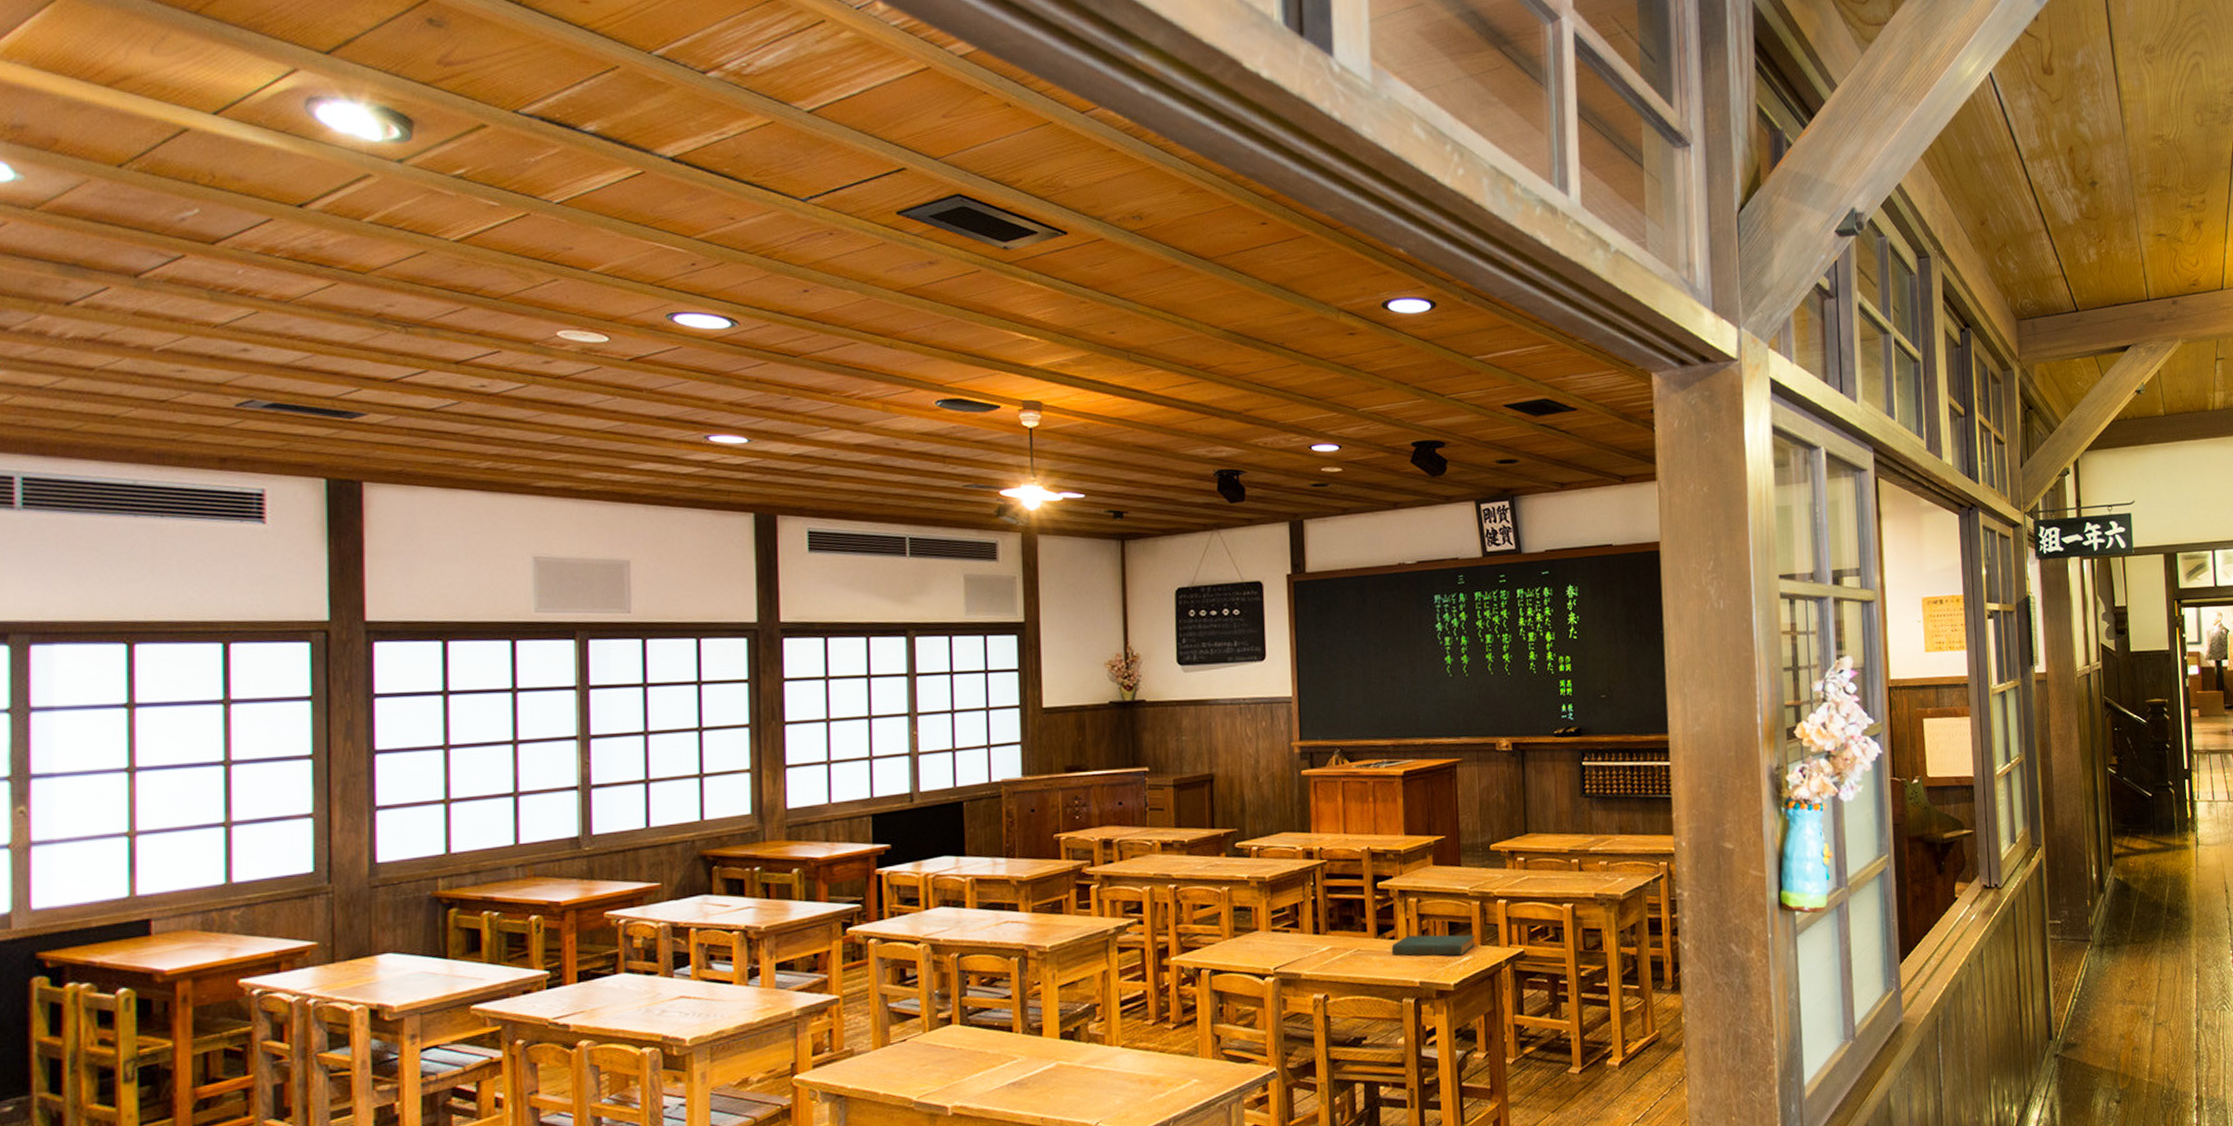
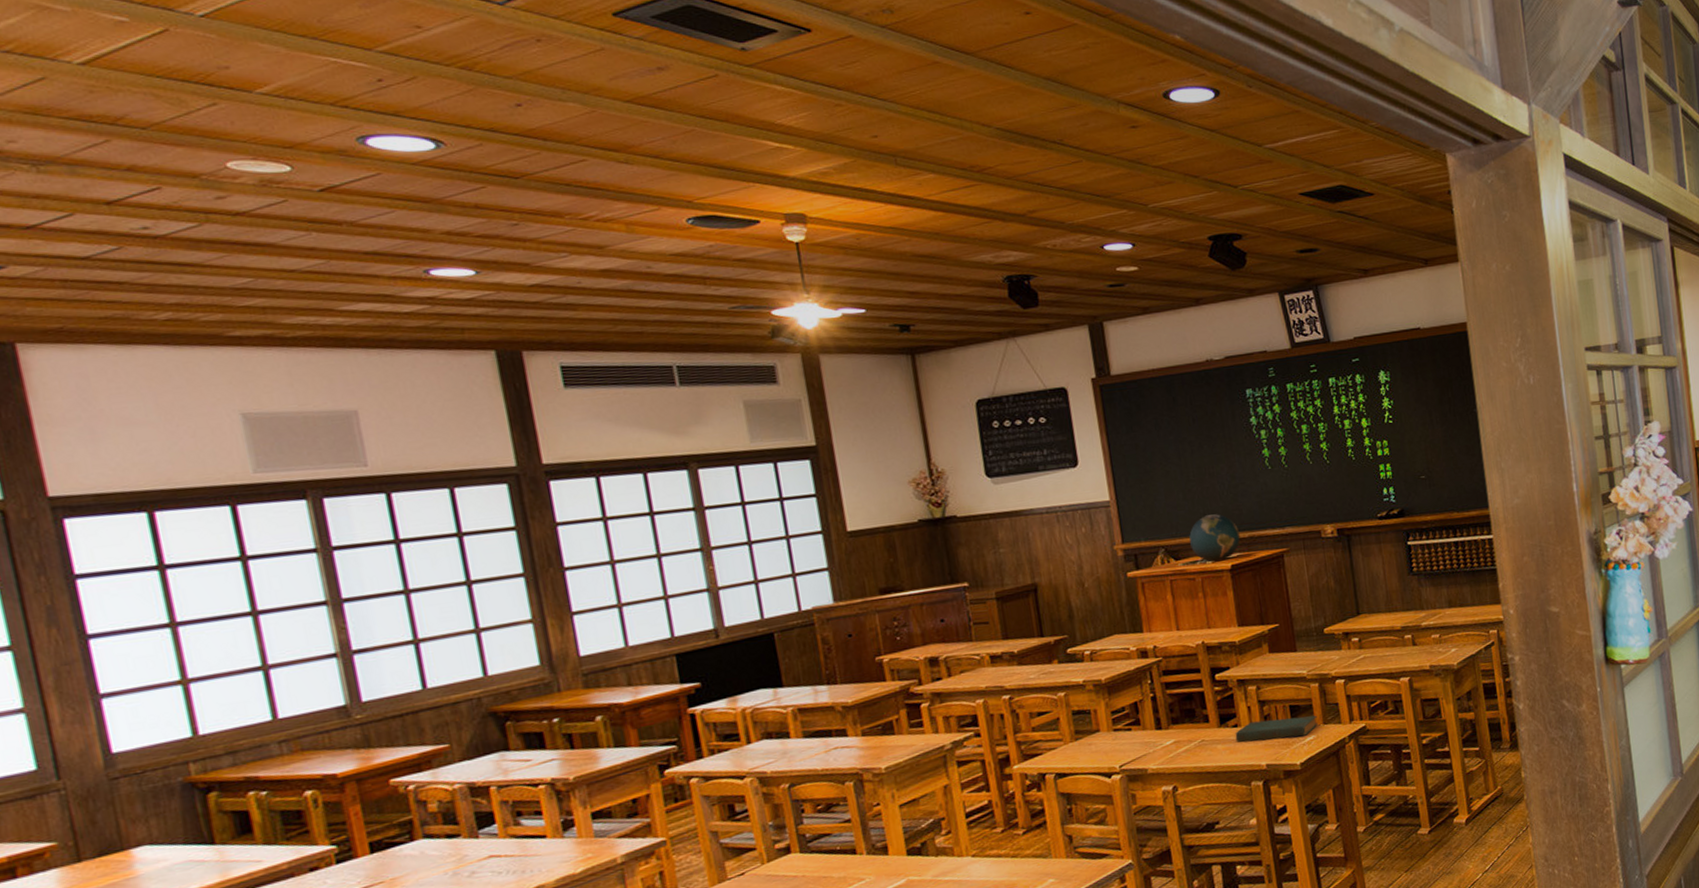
globe: none [1364,718,1415,768] -> present [1189,514,1240,563]

